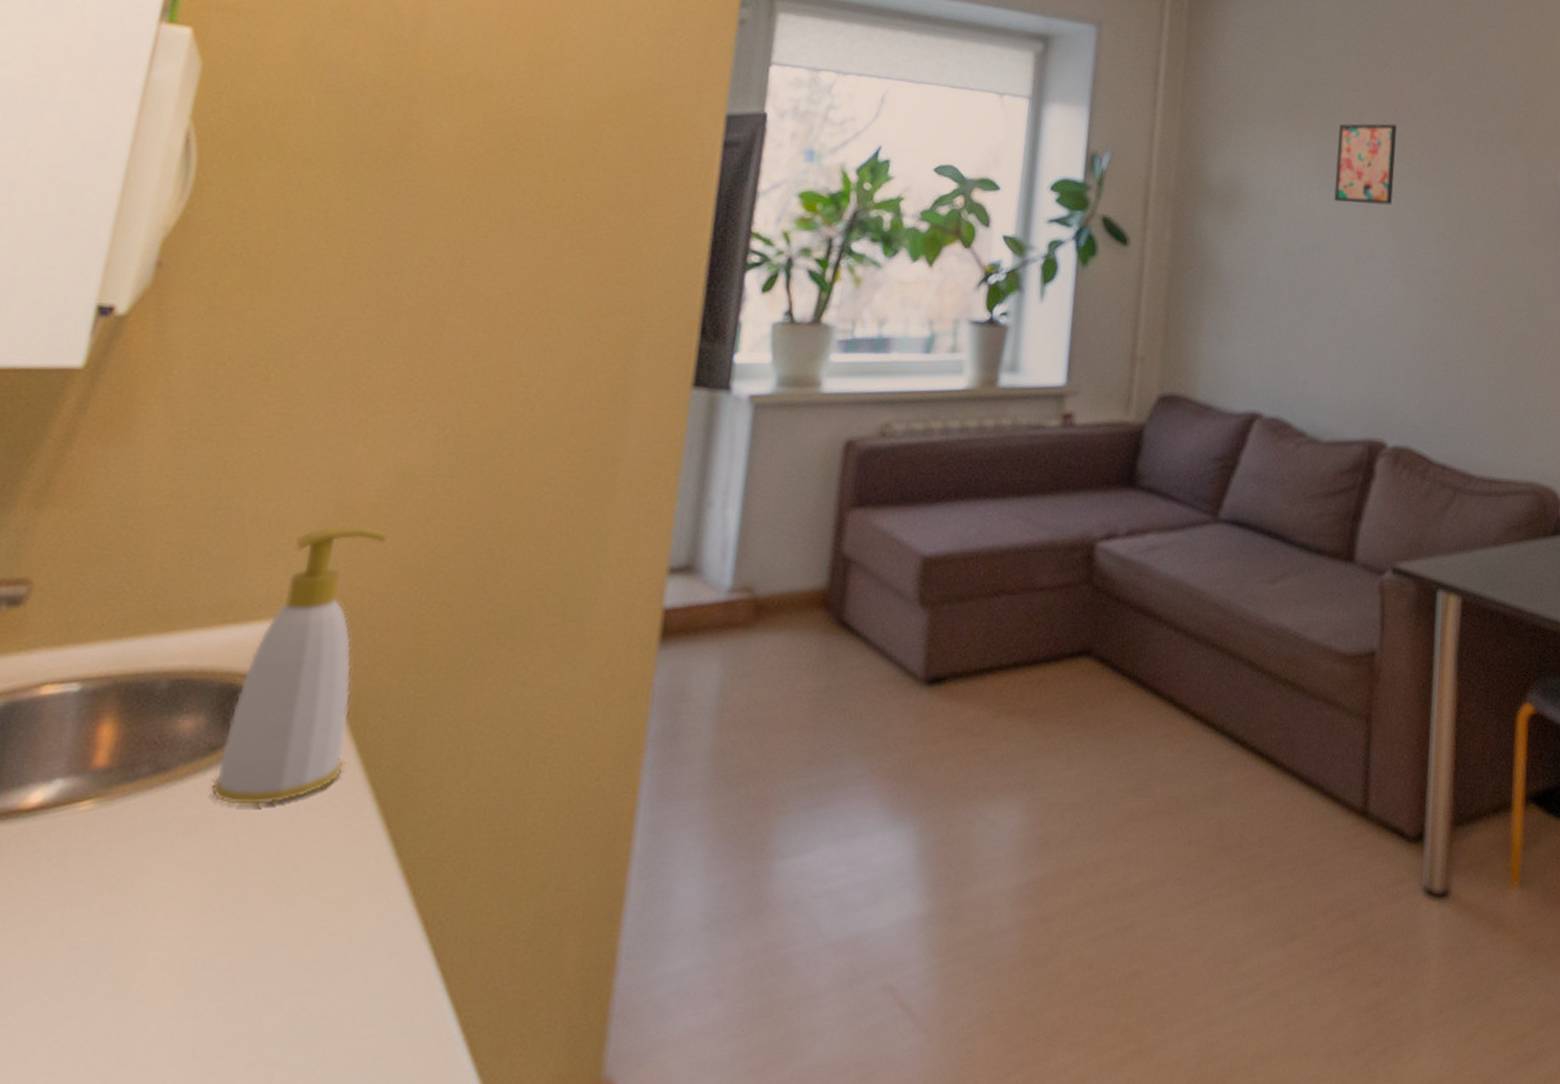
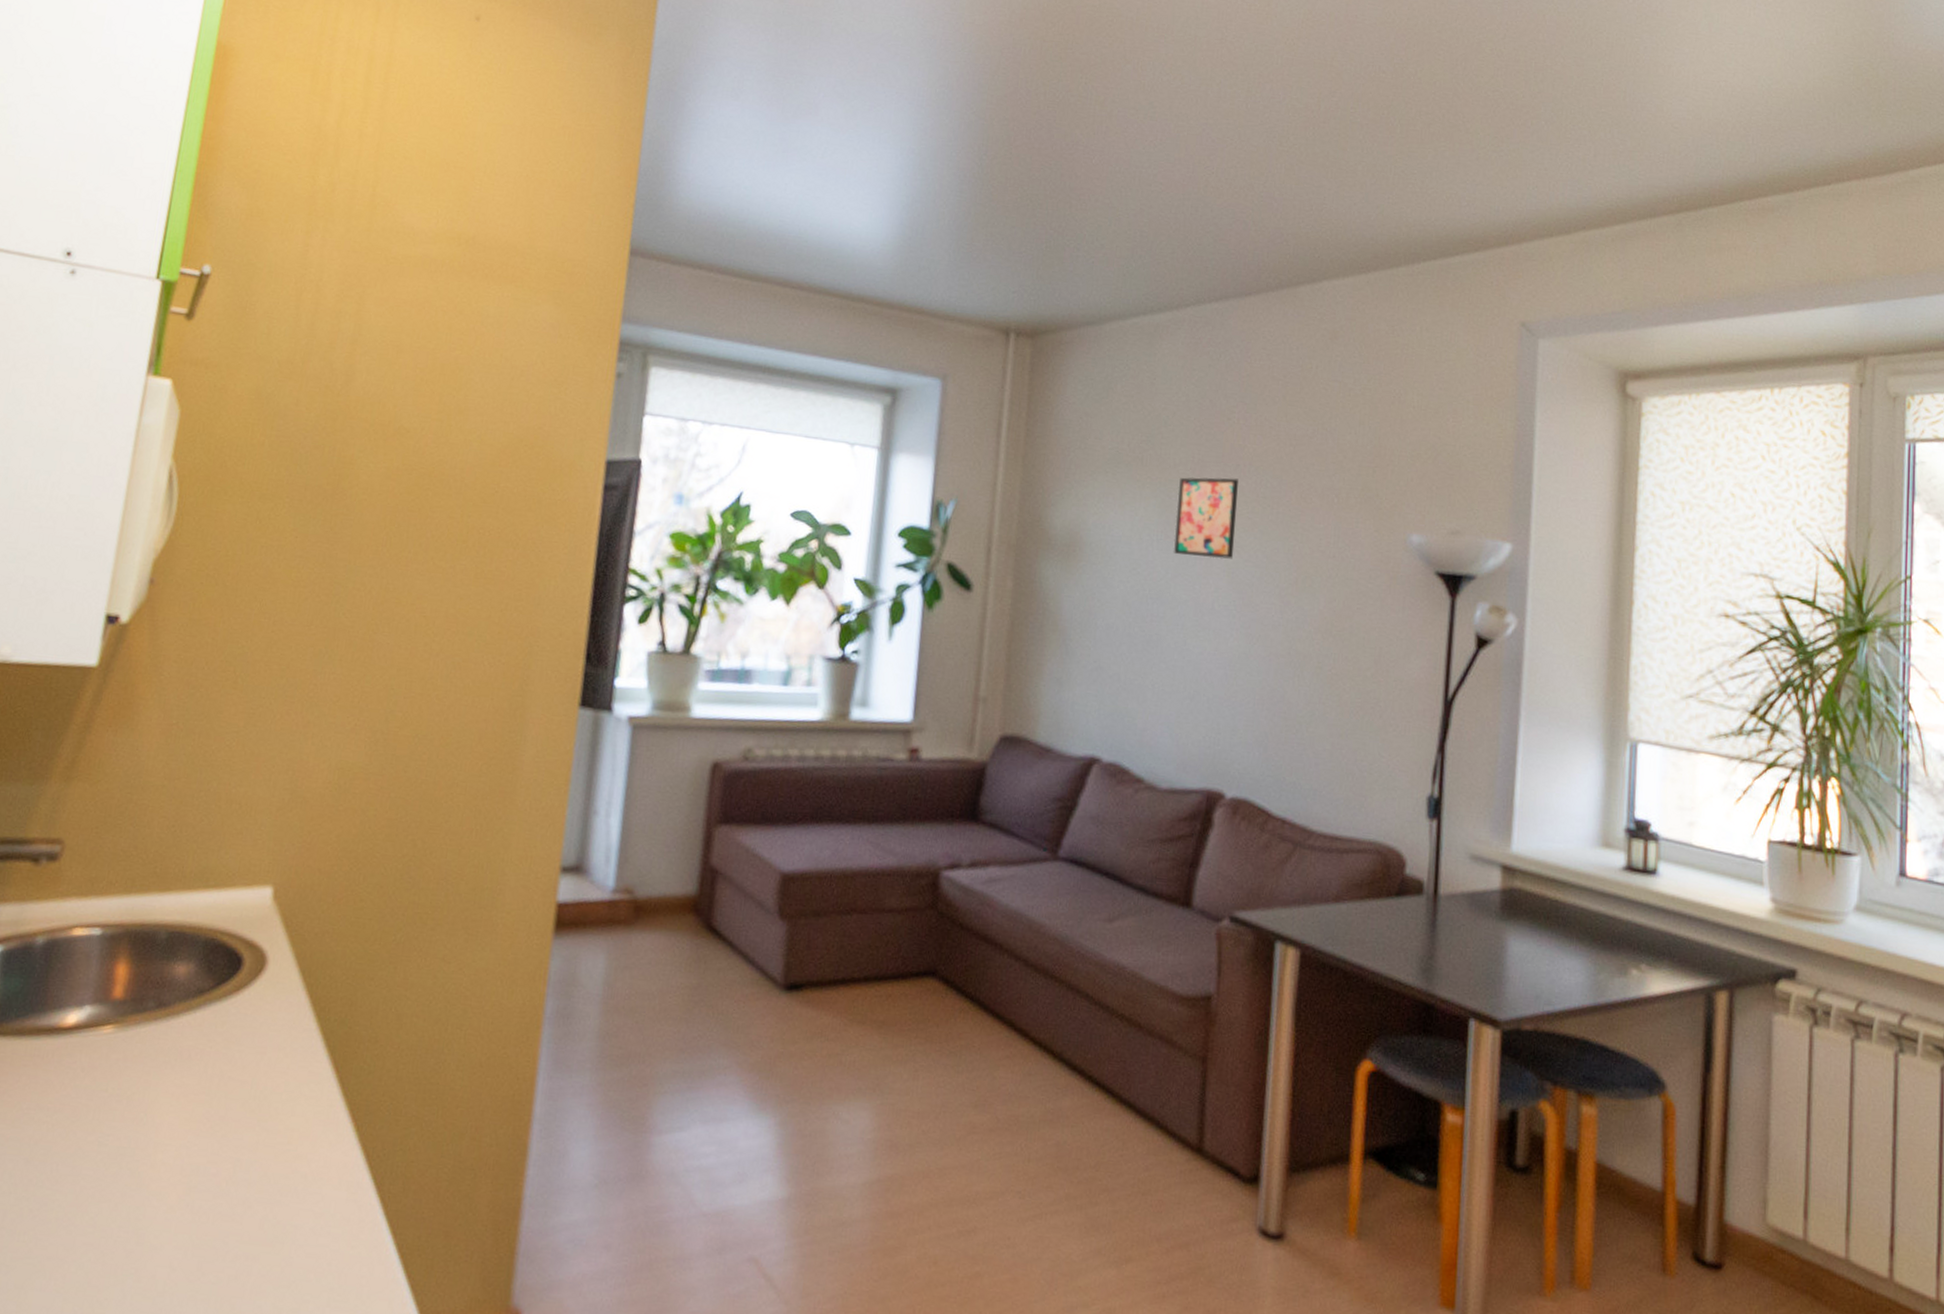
soap bottle: present [210,526,388,805] -> none [200,811,332,1043]

